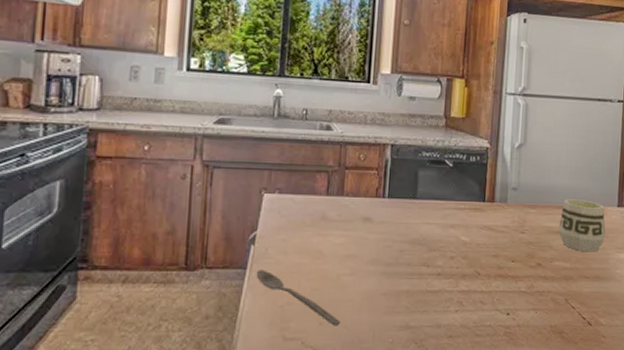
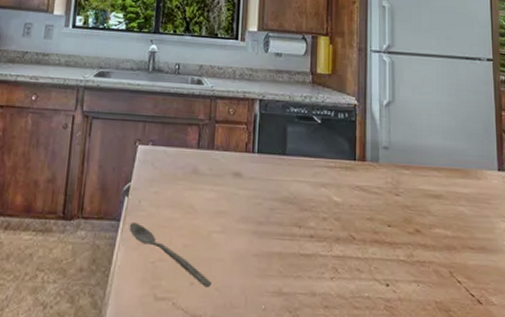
cup: present [558,199,605,252] -> none [435,160,487,220]

